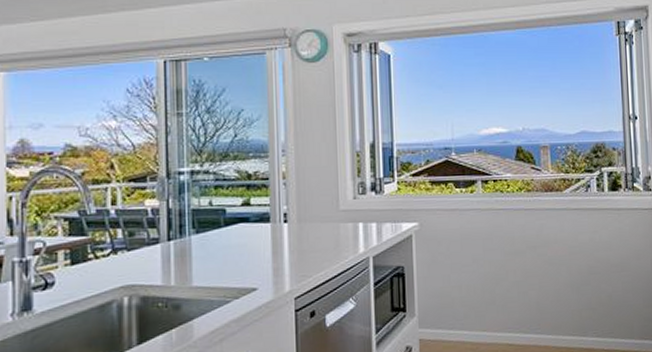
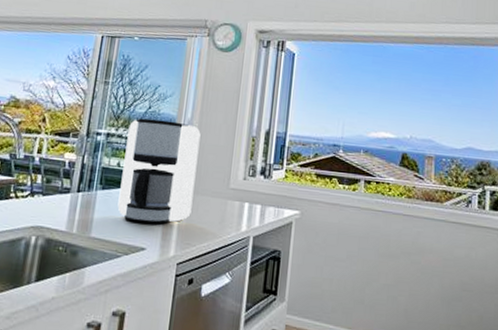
coffee maker: none [215,147,302,262] -> present [117,118,201,224]

